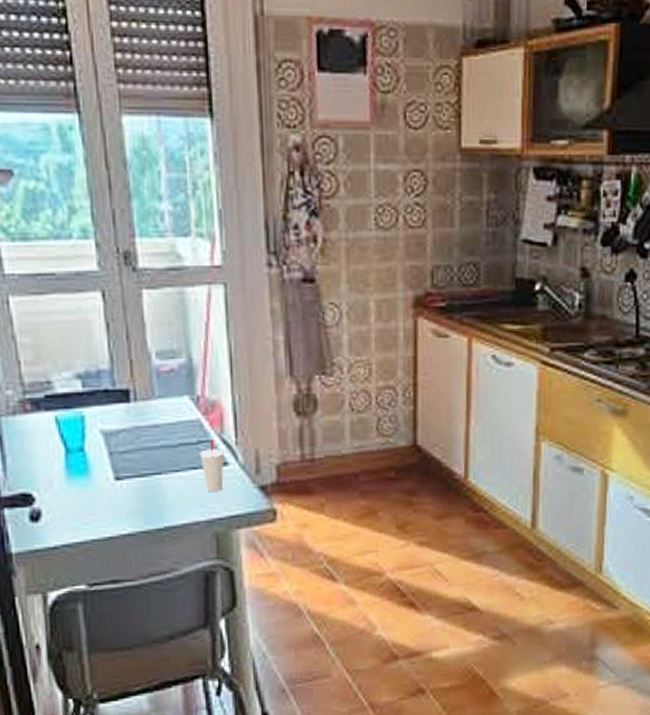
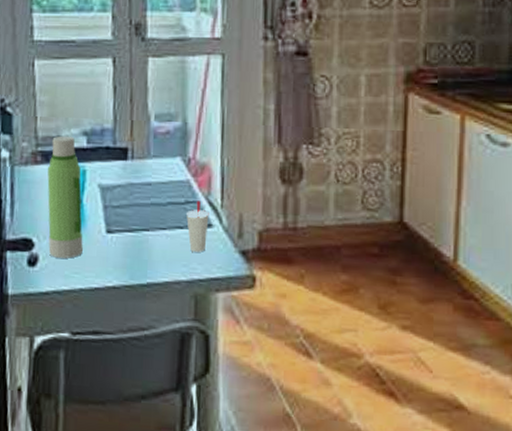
water bottle: none [40,380,91,510] -> present [47,135,83,259]

